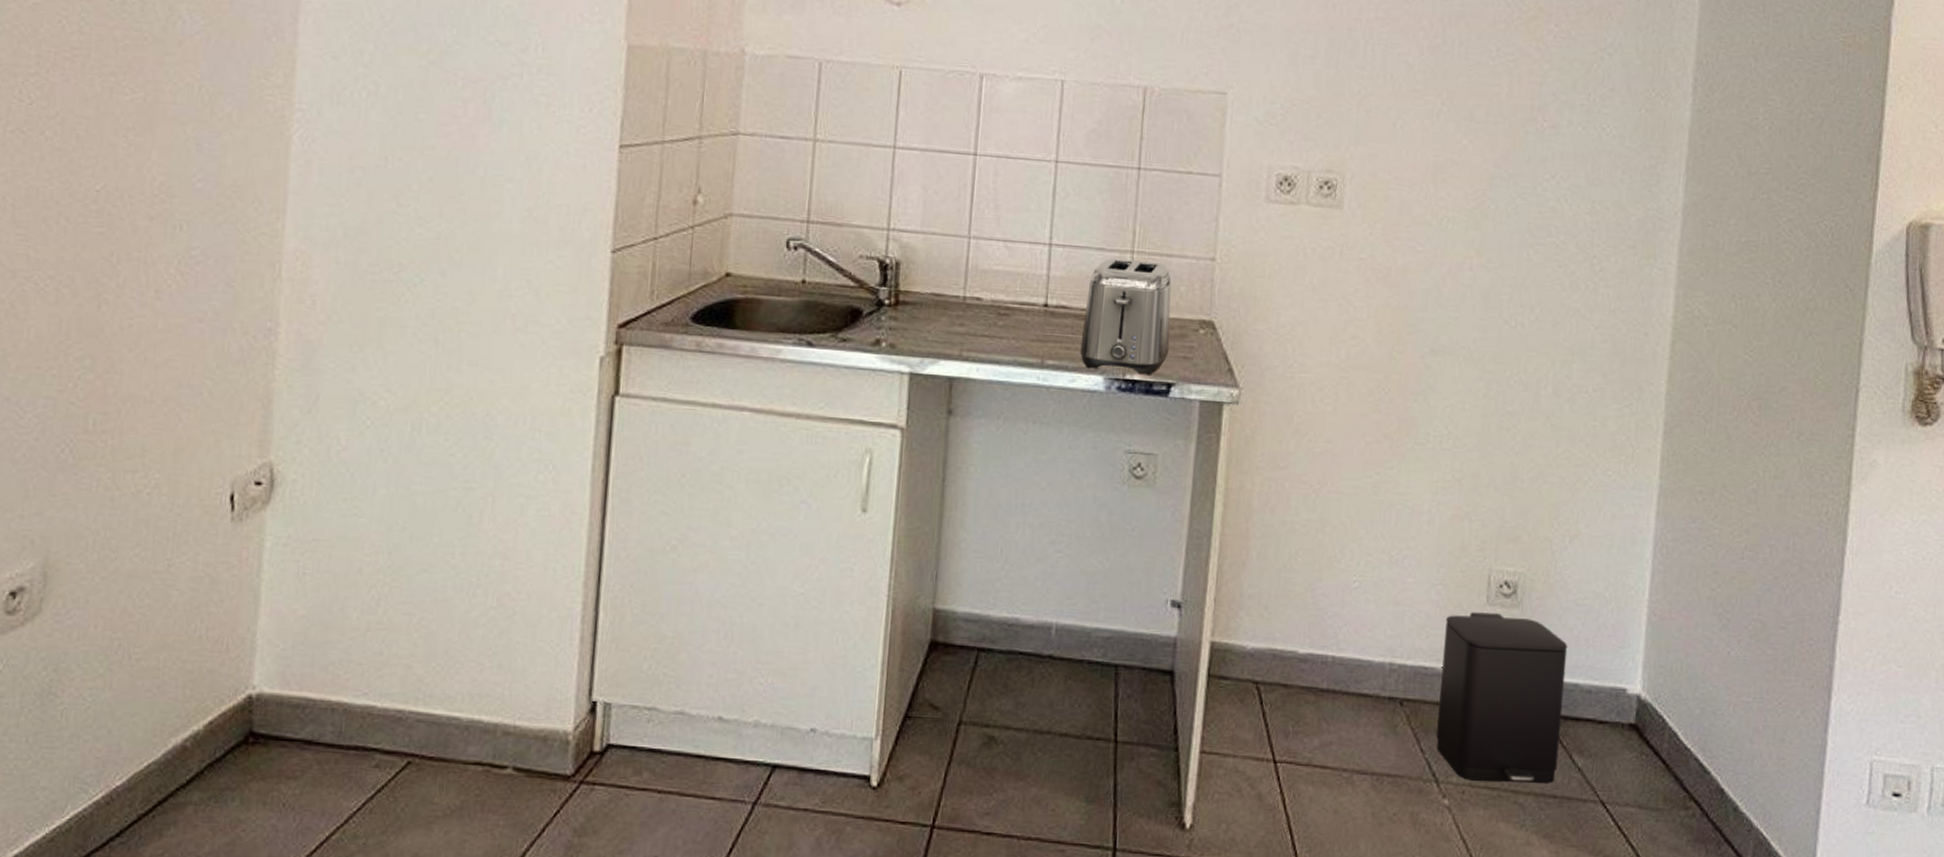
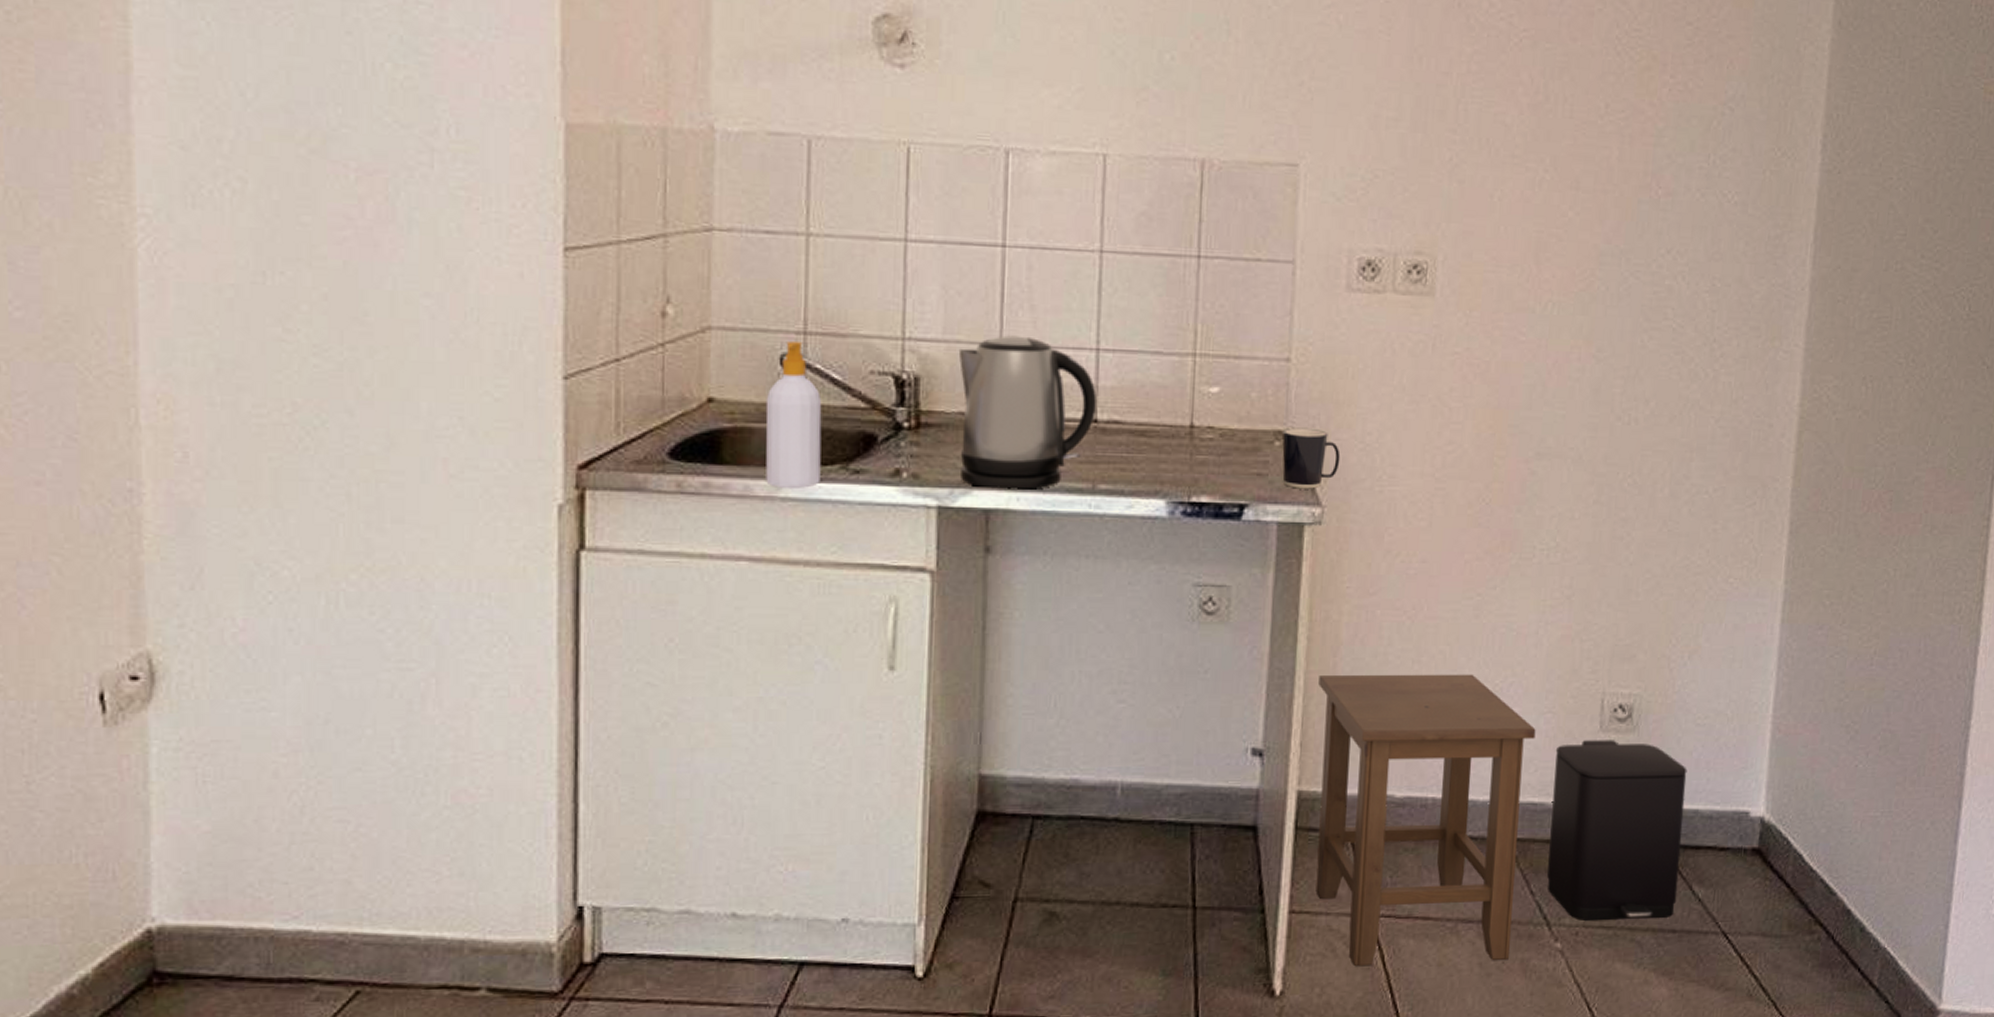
soap bottle: none [769,228,819,353] -> present [765,342,822,490]
kettle: none [930,230,1048,362] -> present [958,335,1097,490]
toaster: present [1080,258,1172,375] -> none [1137,362,1241,496]
mug: none [1205,318,1257,373] -> present [1282,427,1341,489]
stool: none [1224,539,1428,811] -> present [1315,674,1536,967]

